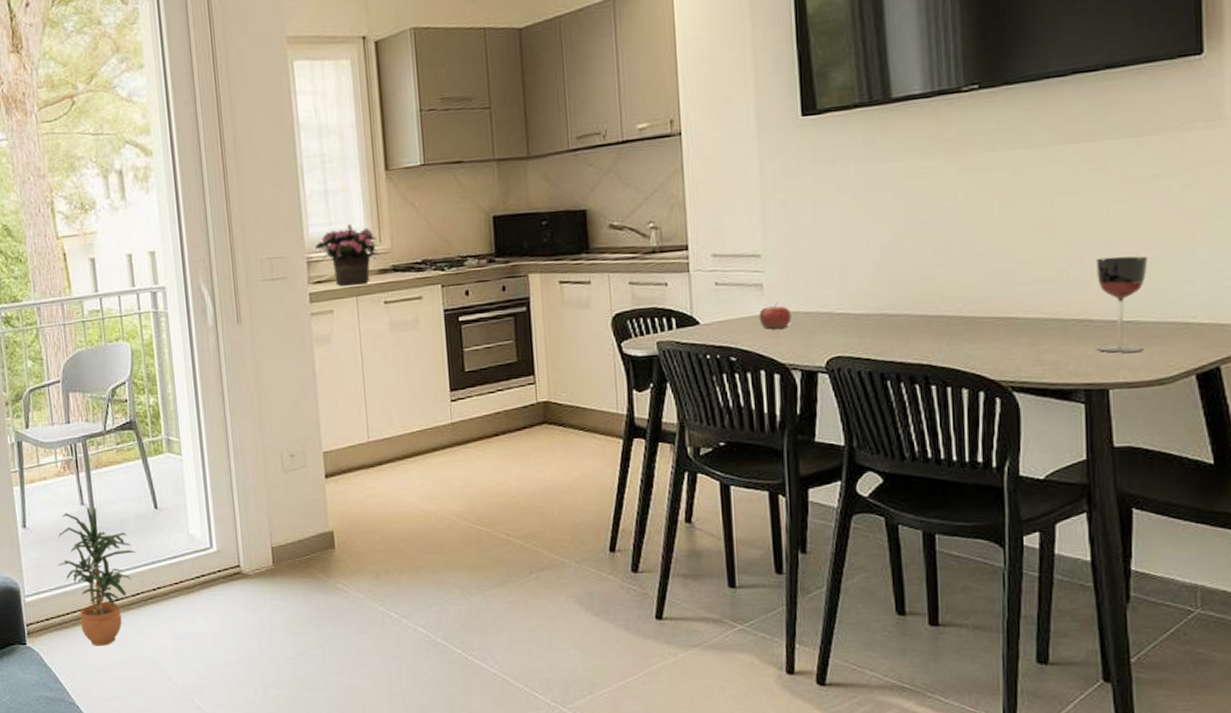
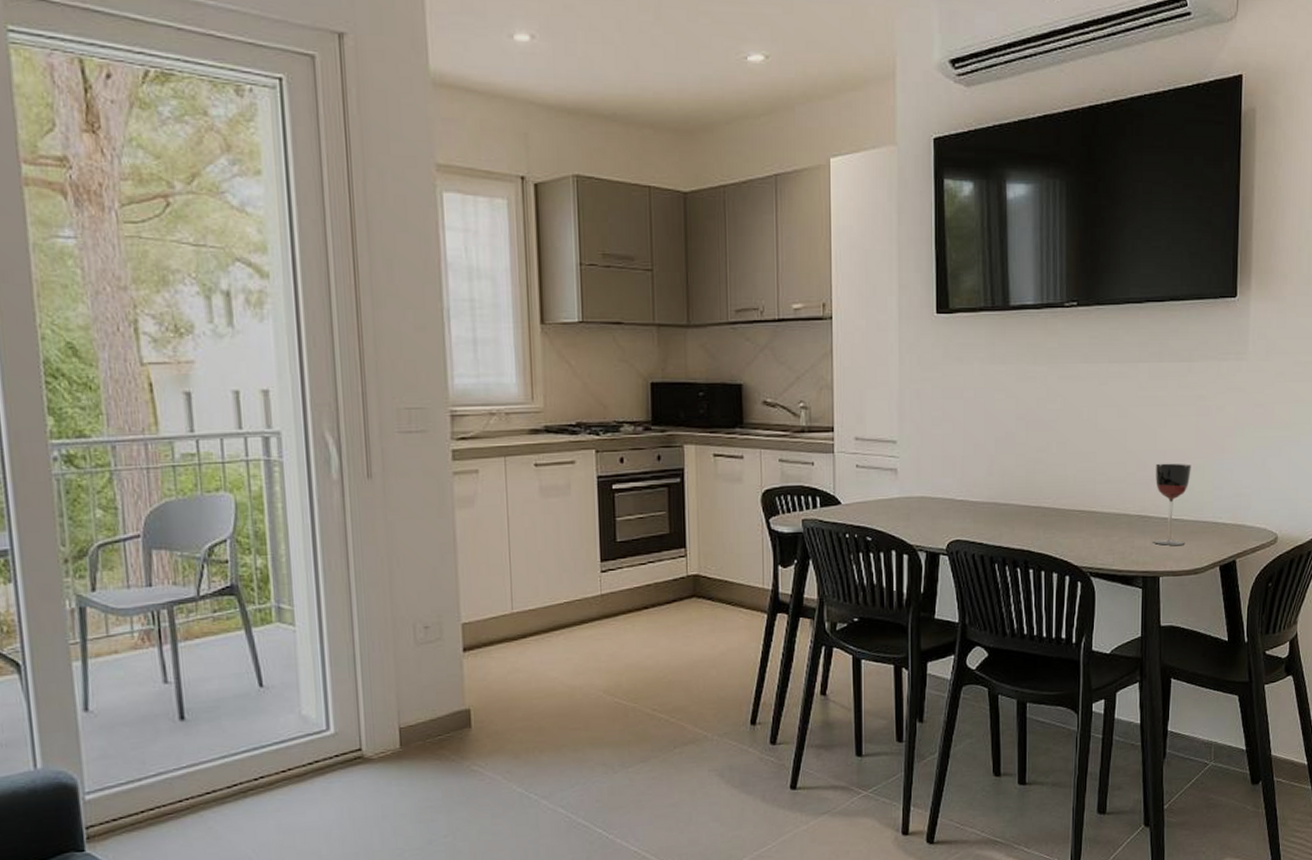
potted plant: present [57,506,136,646] -> none [130,684,234,848]
potted flower: present [315,223,381,288] -> none [461,377,533,446]
fruit: present [759,303,792,331] -> none [893,488,921,513]

